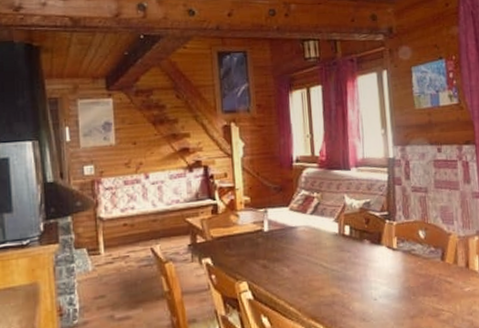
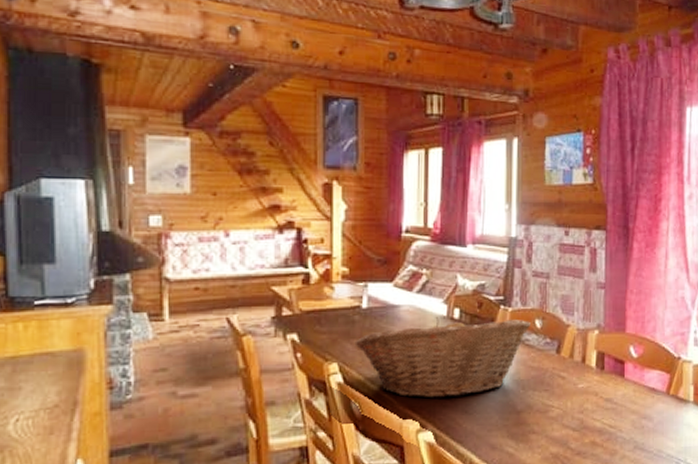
fruit basket: none [260,231,415,309] -> present [355,317,530,398]

